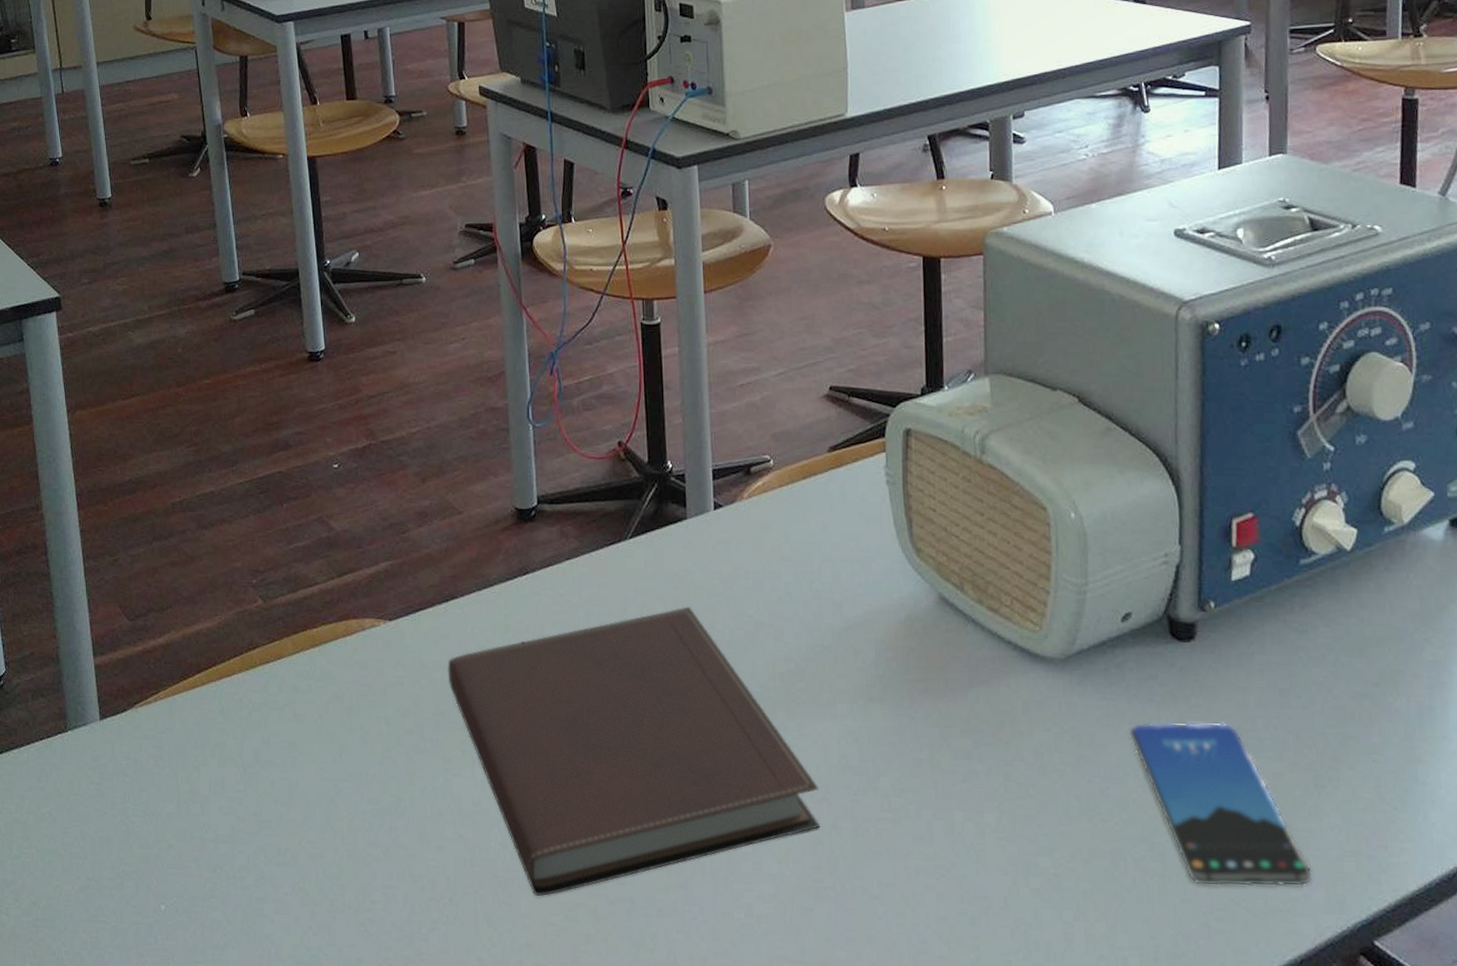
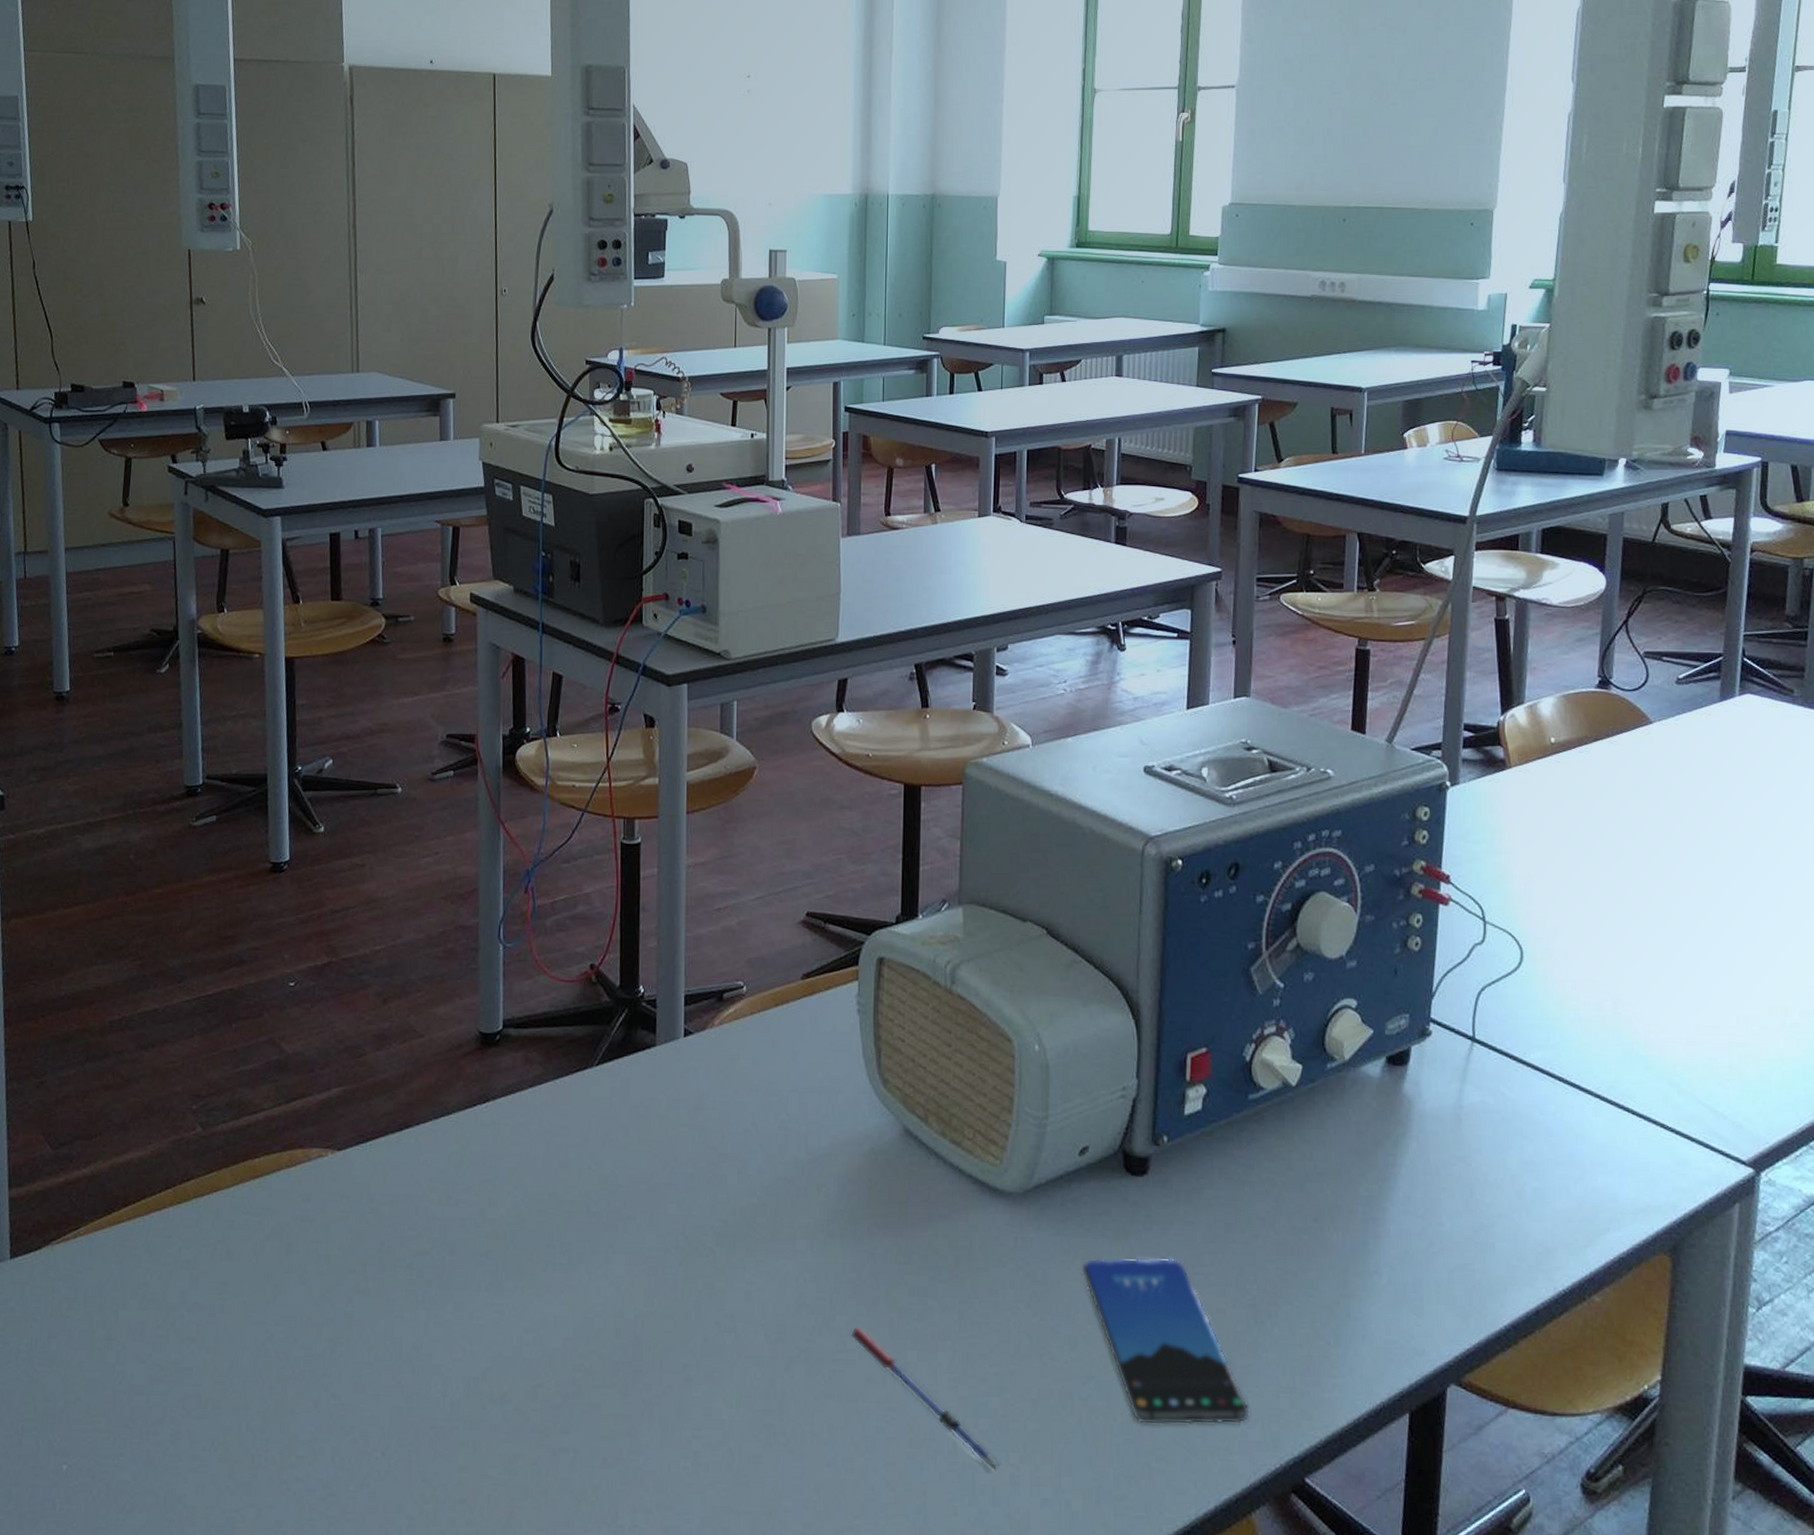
notebook: present [447,606,820,896] -> none [396,1137,775,1447]
pen: none [896,787,1055,926] -> present [851,1326,1002,1470]

